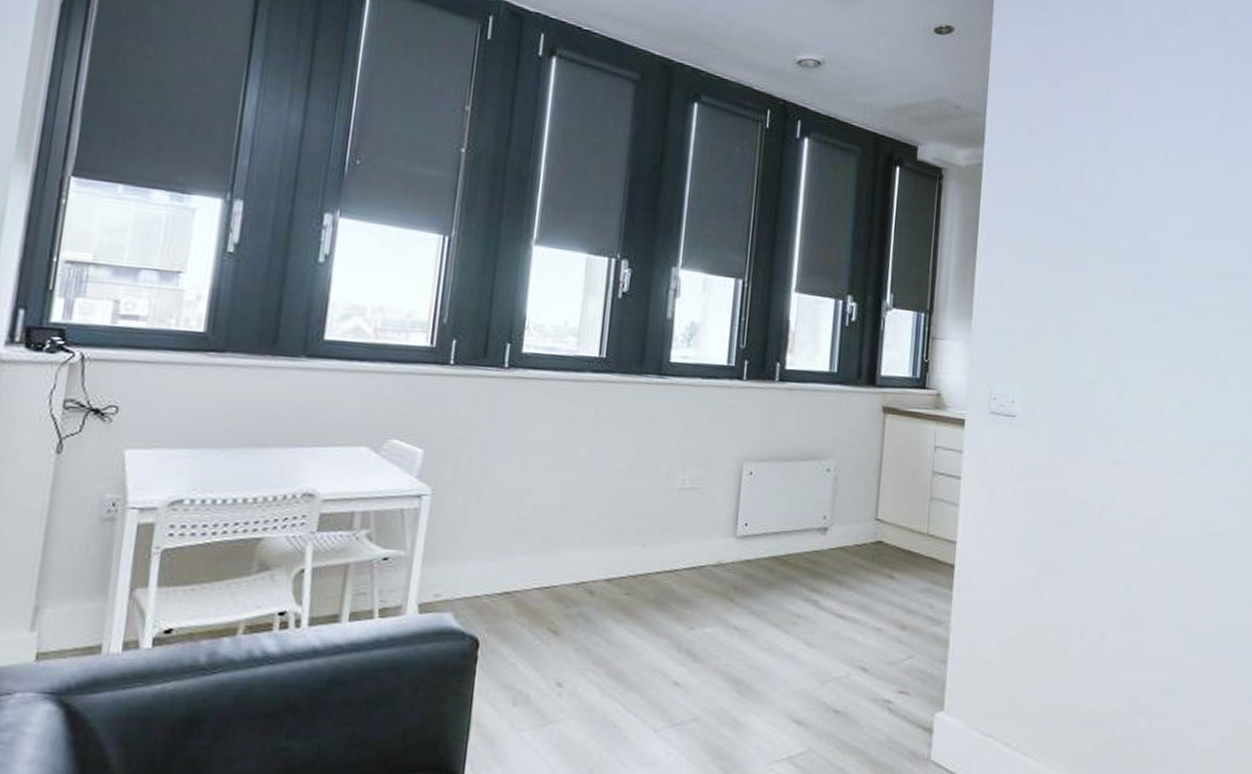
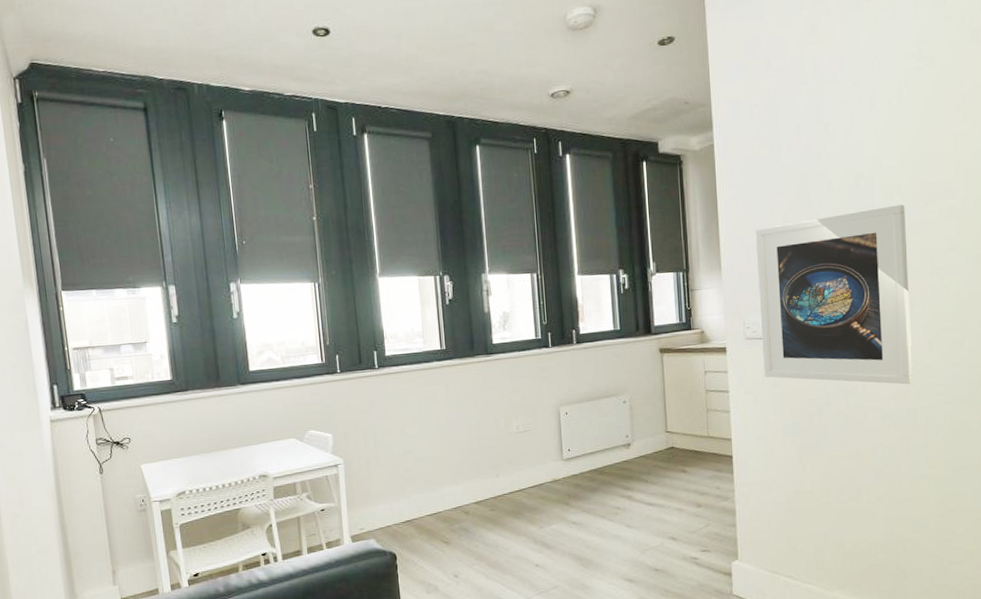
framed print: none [1006,276,1192,505] -> present [755,205,914,385]

